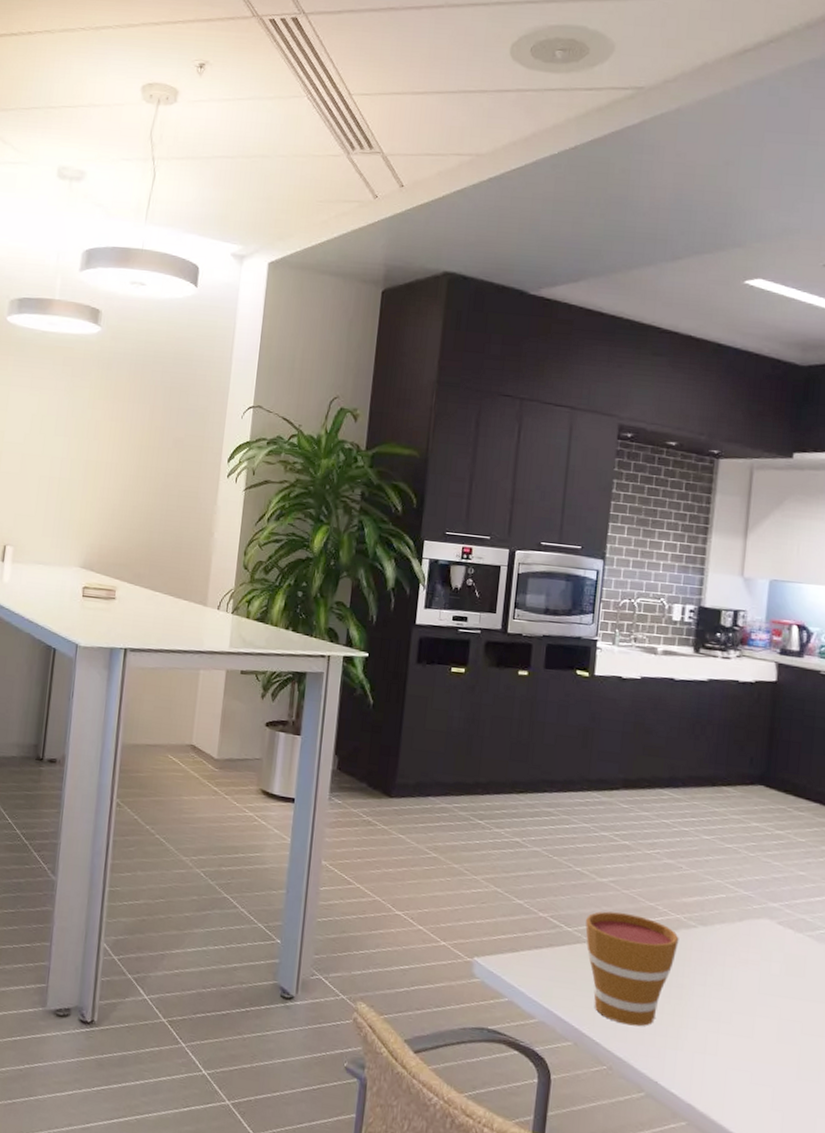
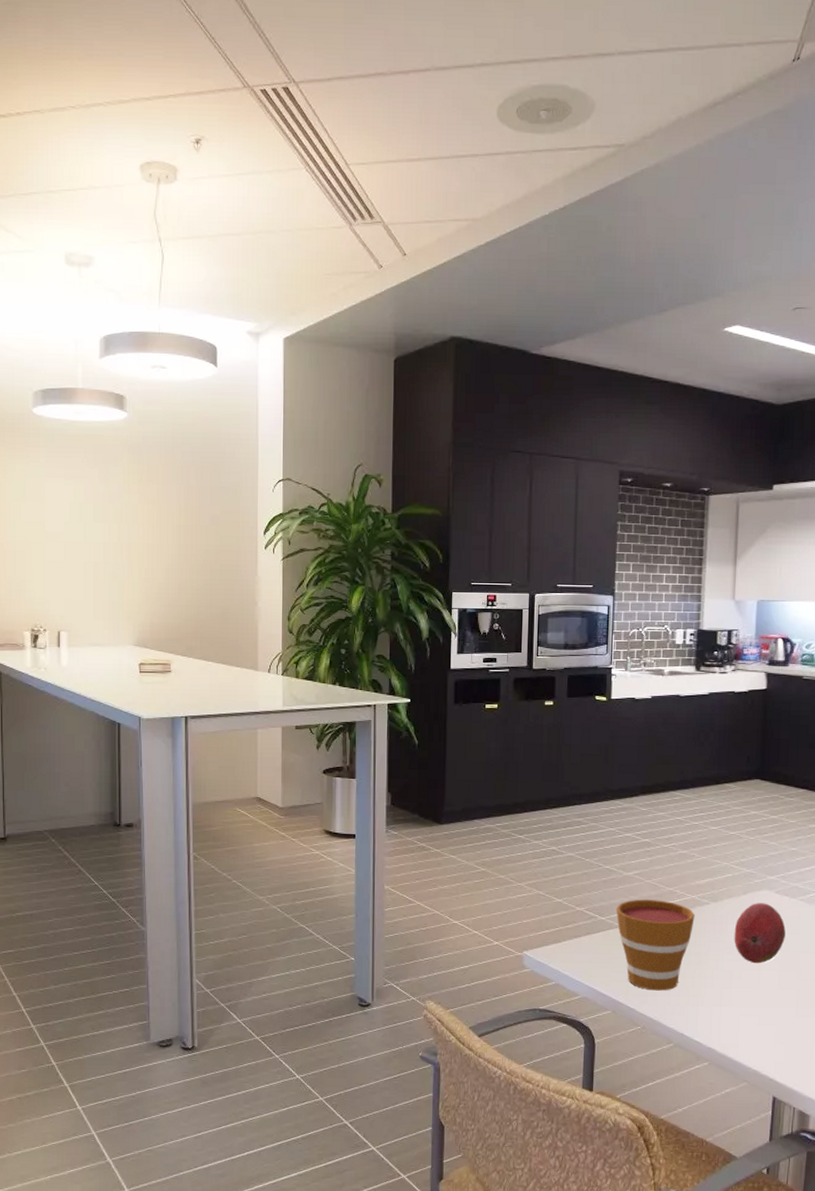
fruit: none [724,933,789,1008] -> present [734,903,786,964]

